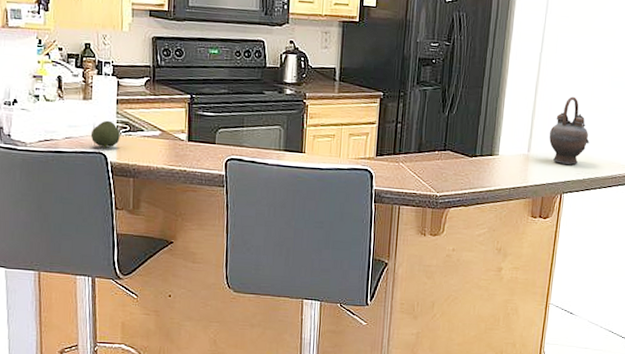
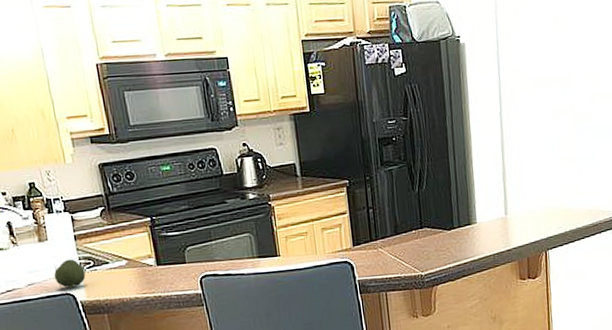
teapot: present [549,96,590,165] -> none [523,150,565,221]

